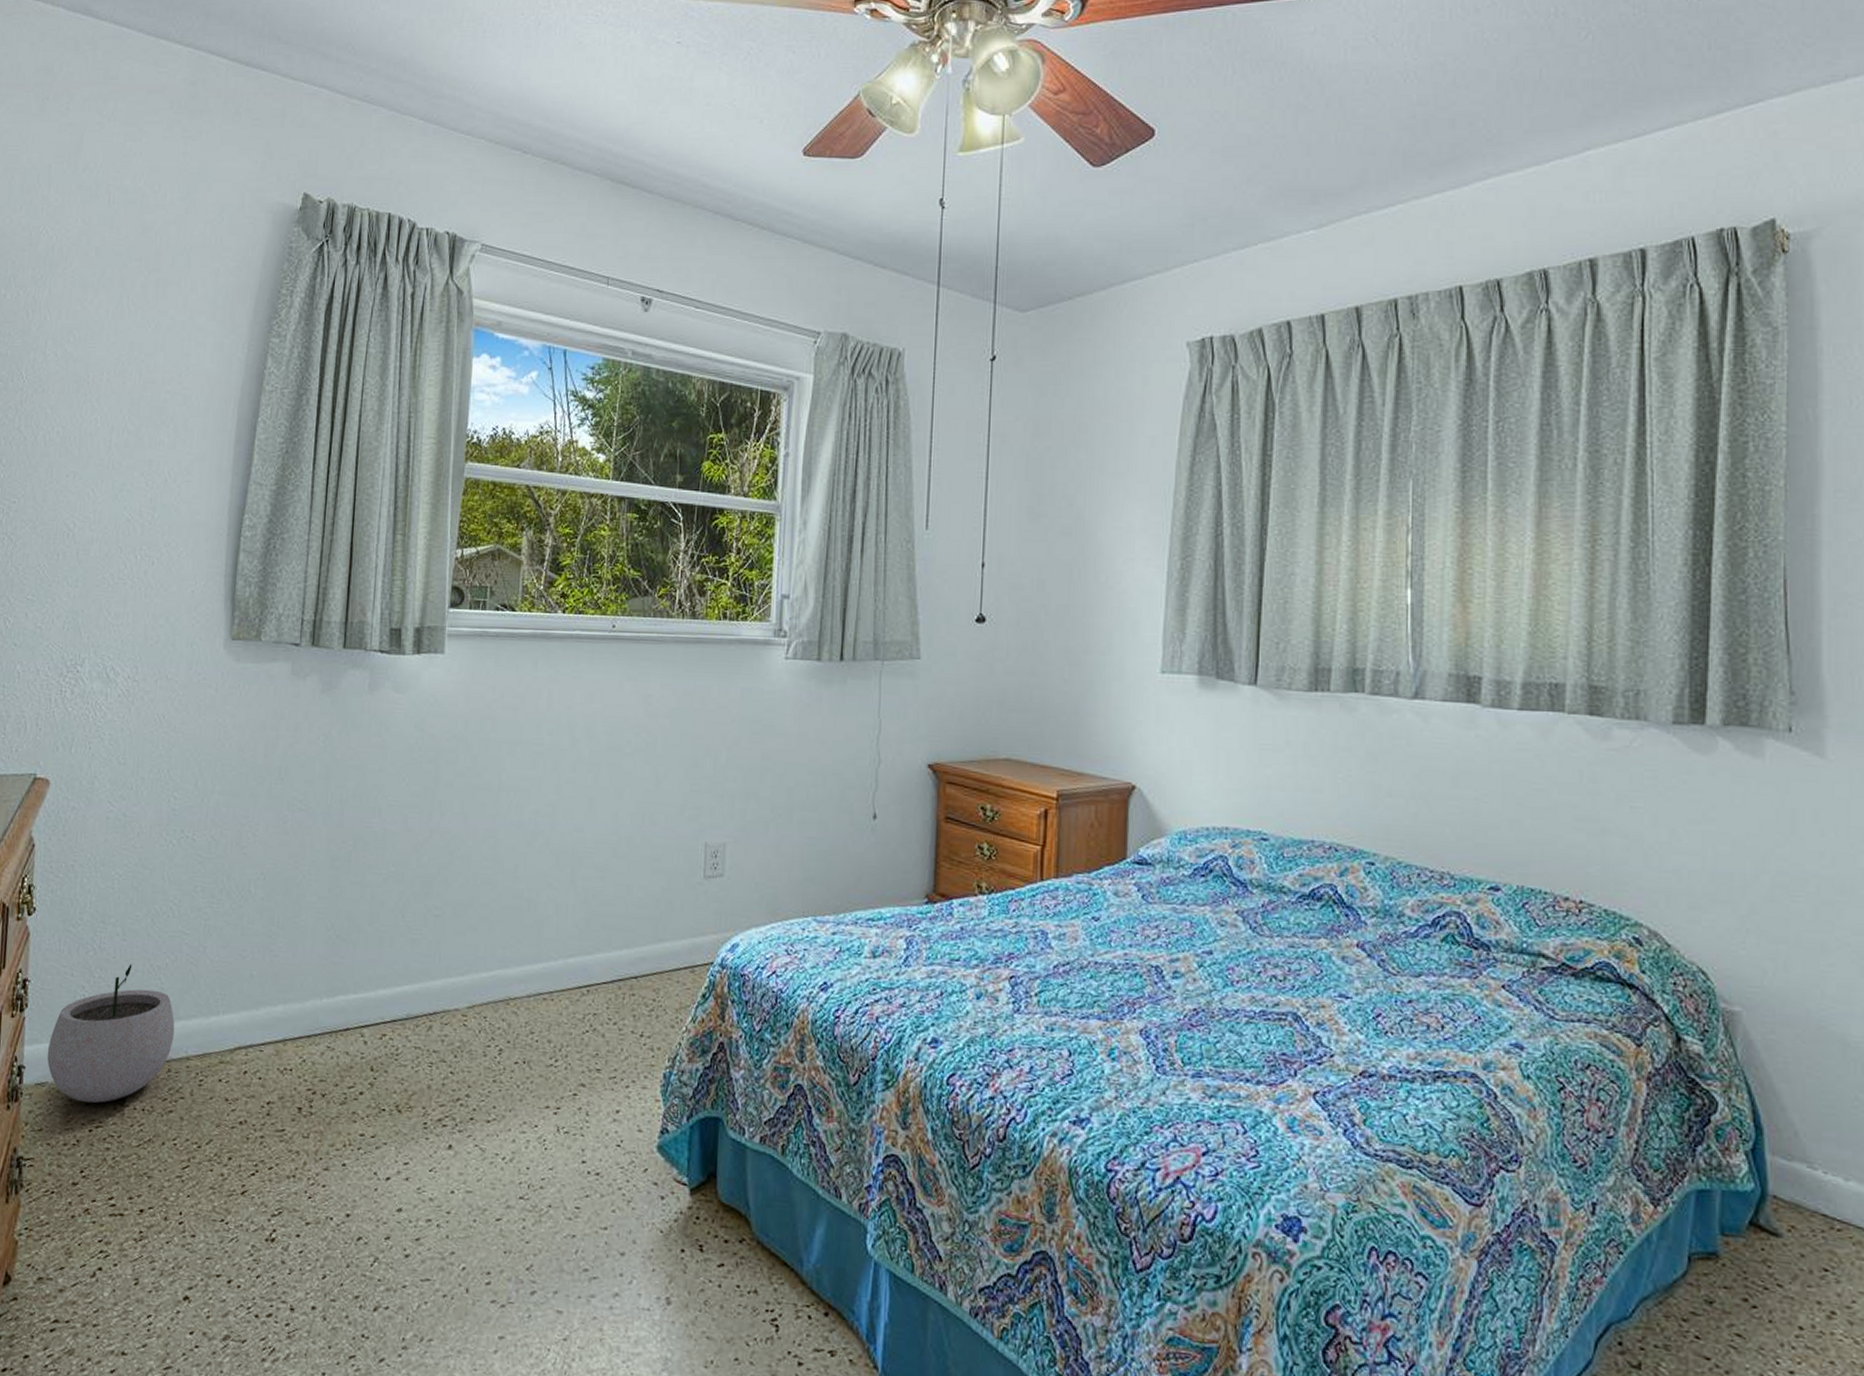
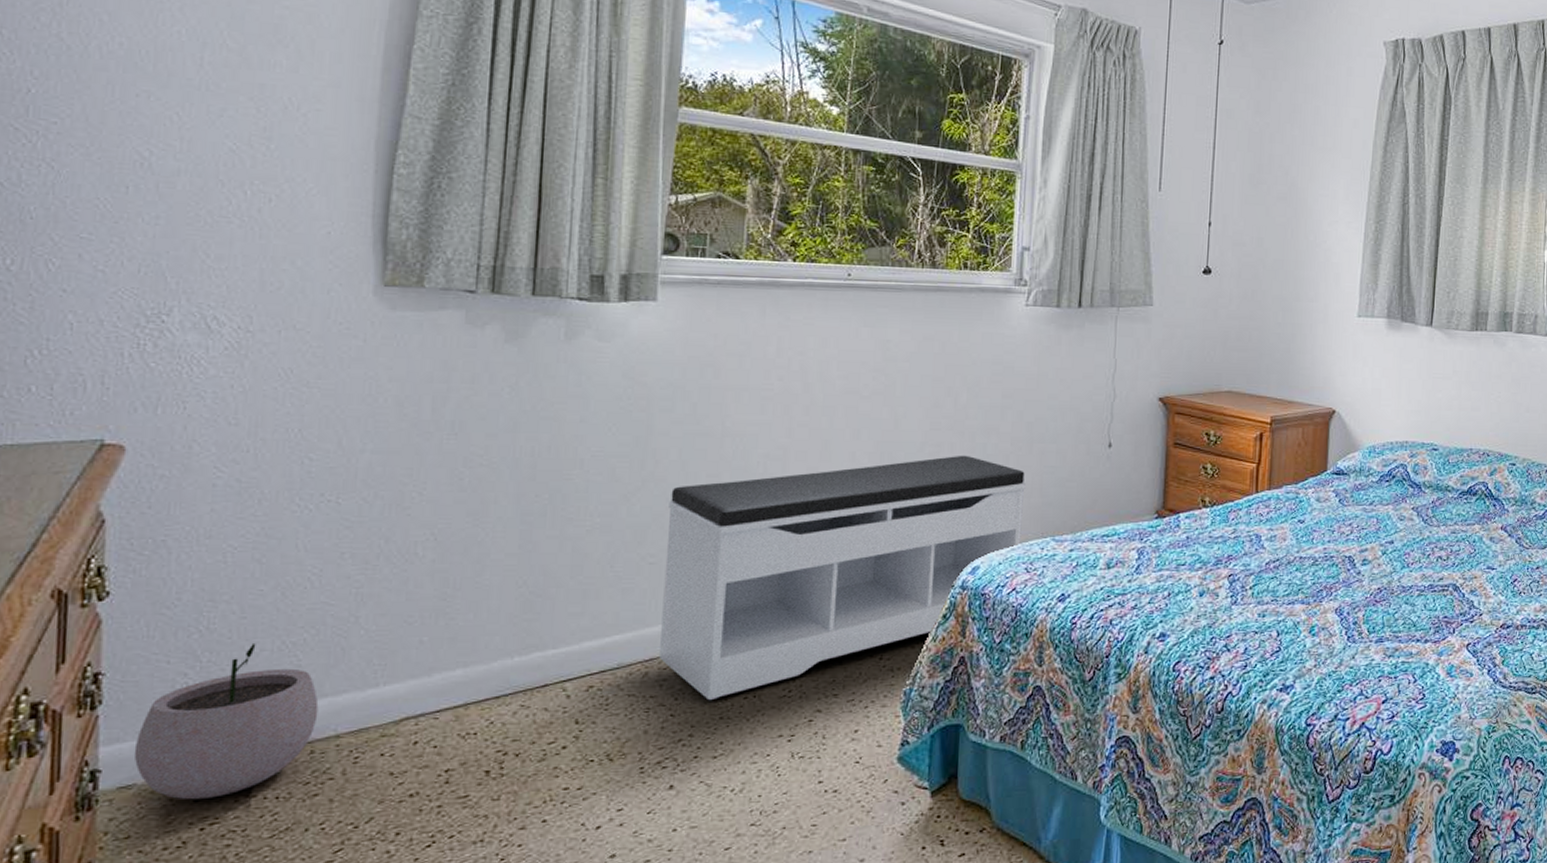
bench: none [442,820,786,1061] -> present [659,455,1026,700]

